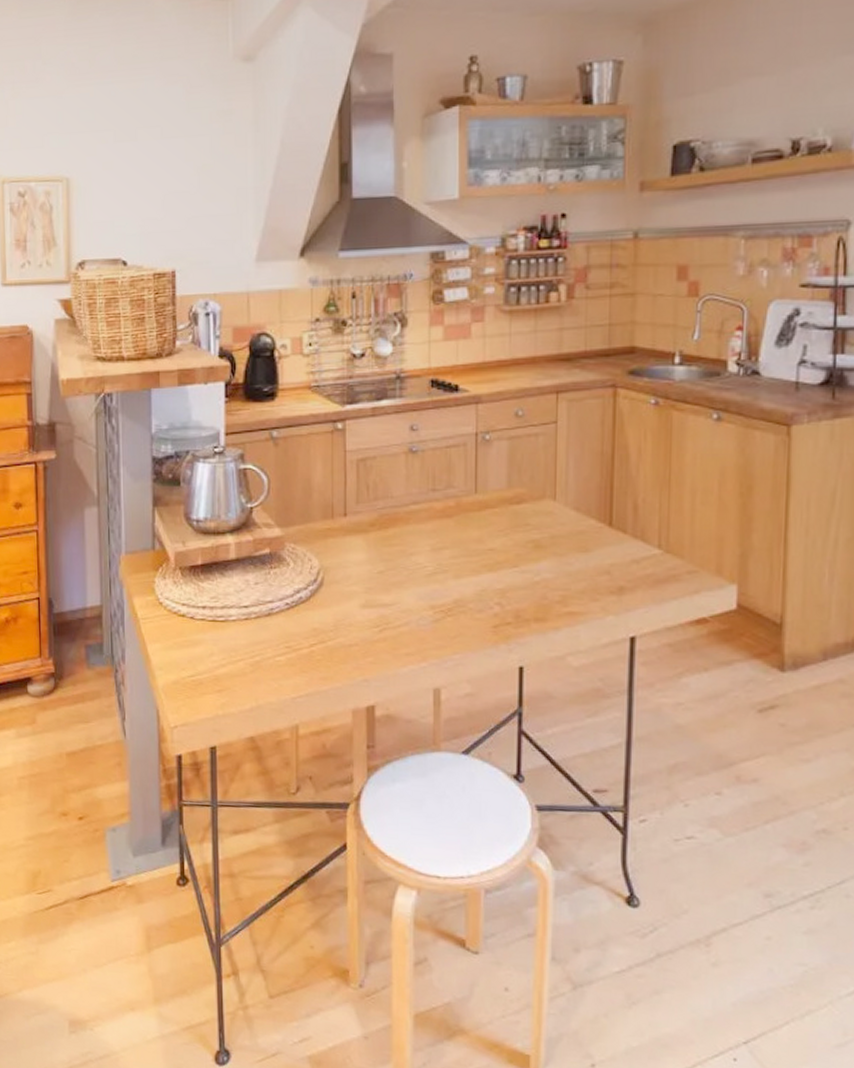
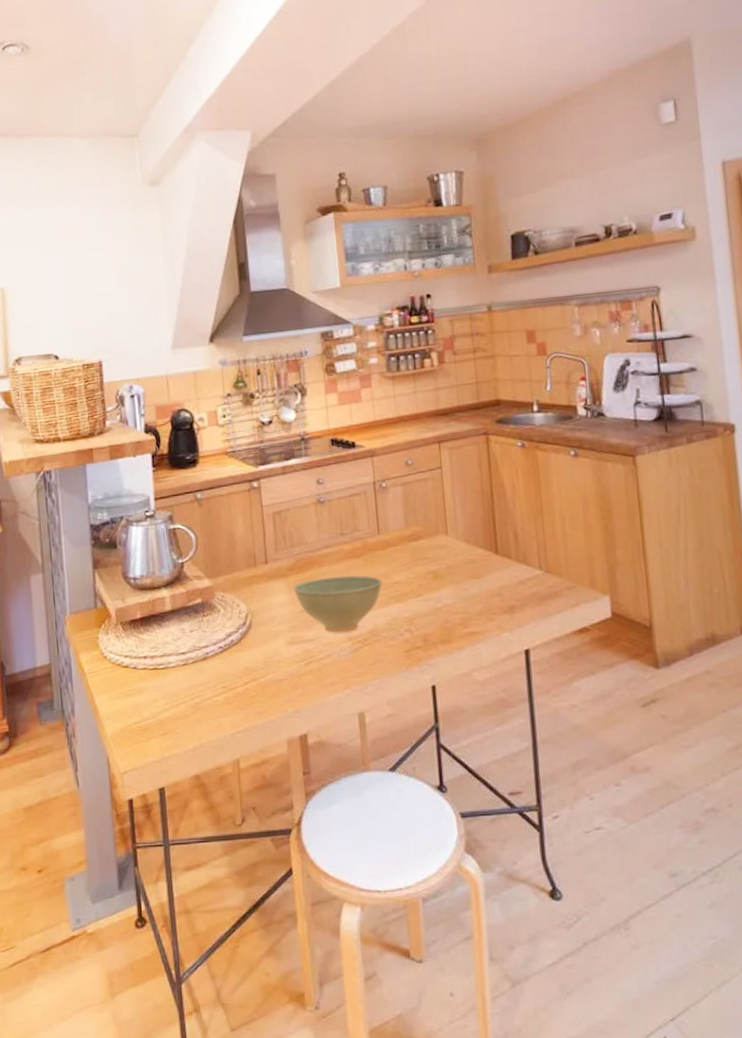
bowl: none [372,536,476,600] -> present [293,575,383,633]

